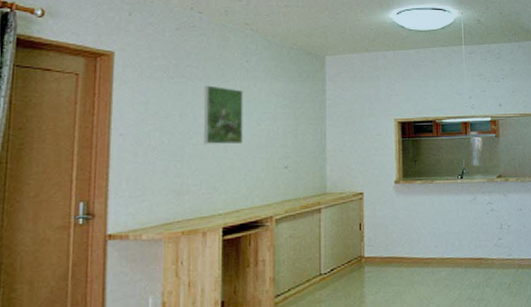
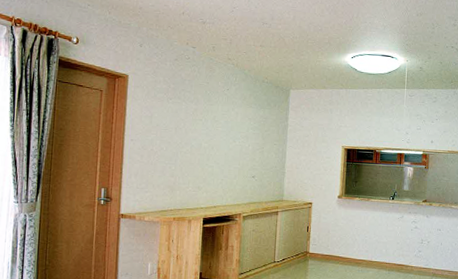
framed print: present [203,85,243,145] -> none [192,107,224,156]

